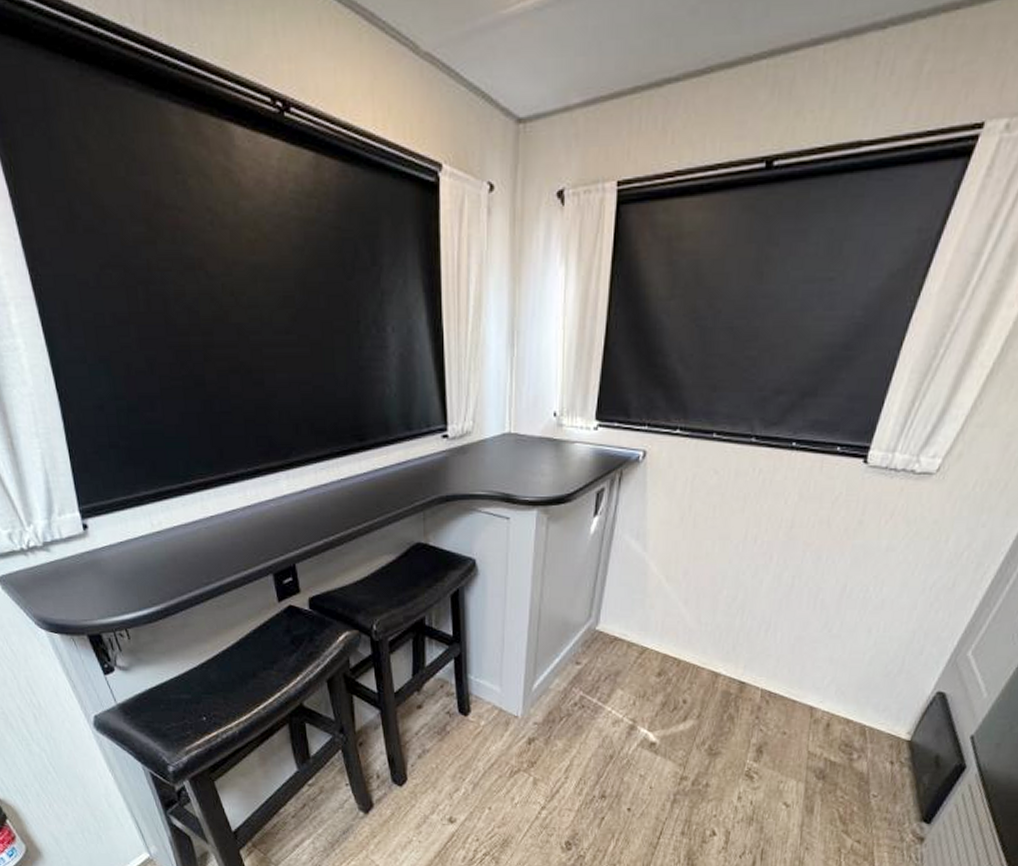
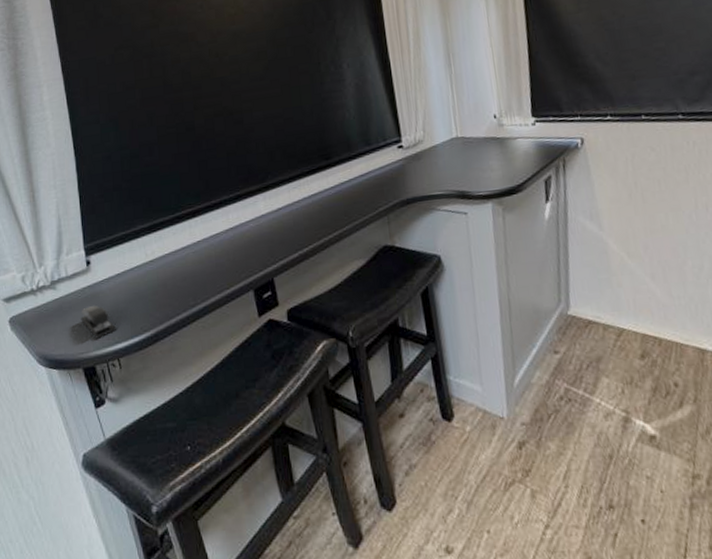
stapler: none [81,572,123,607] -> present [81,305,117,339]

